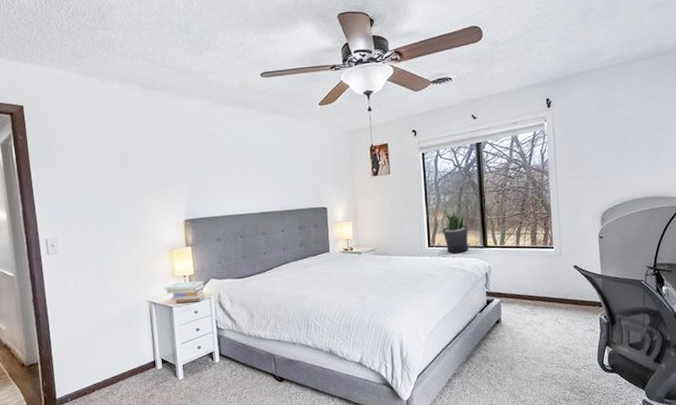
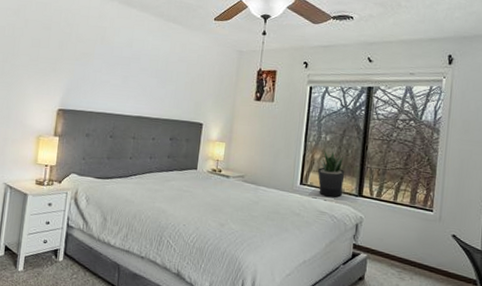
books: present [163,280,205,304] -> none [22,170,65,195]

